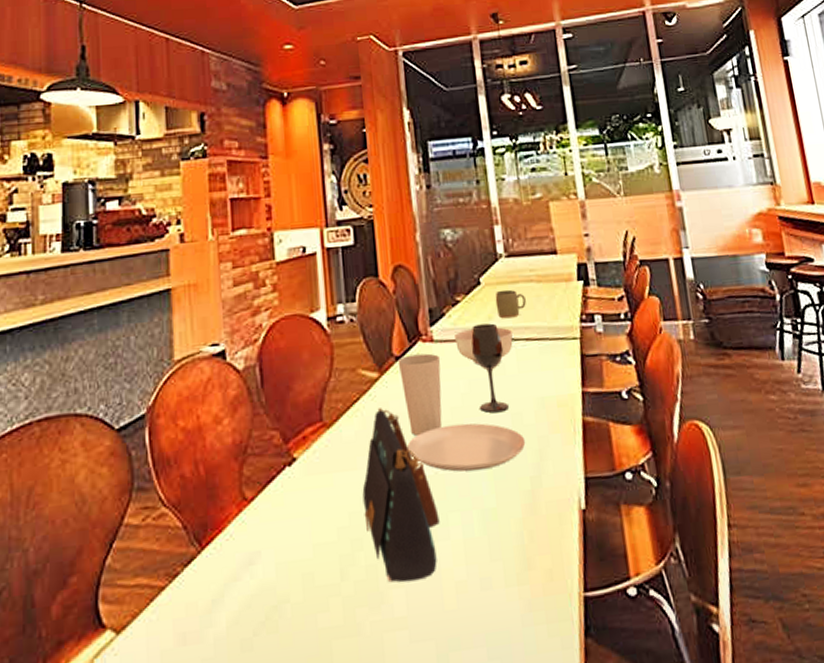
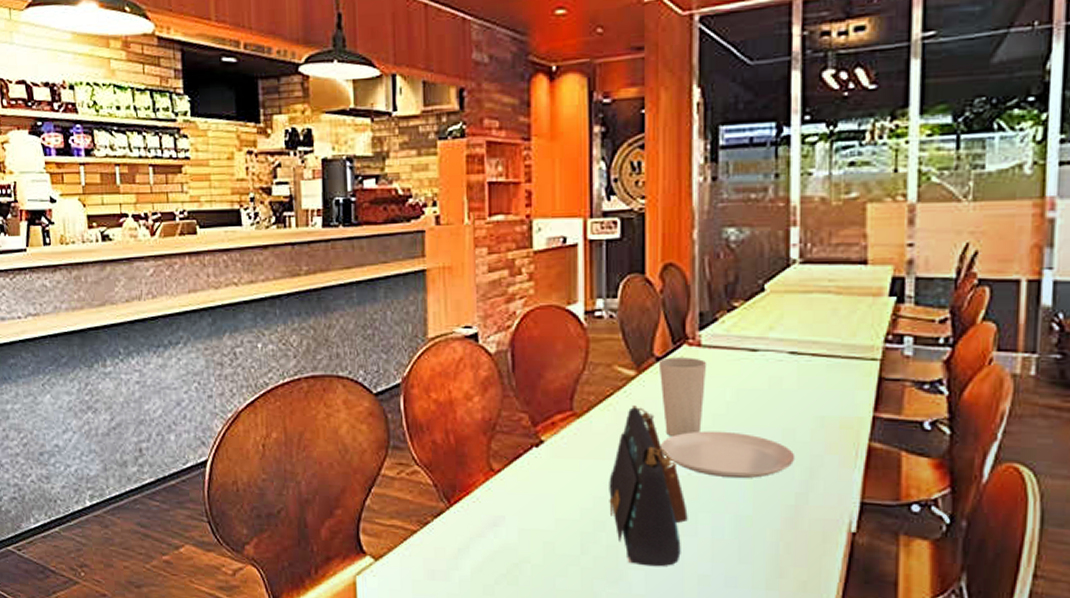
bowl: present [455,327,513,364] -> none [727,337,796,374]
wine glass: present [471,323,509,413] -> none [744,334,783,426]
mug: present [495,289,526,318] -> none [780,299,818,329]

